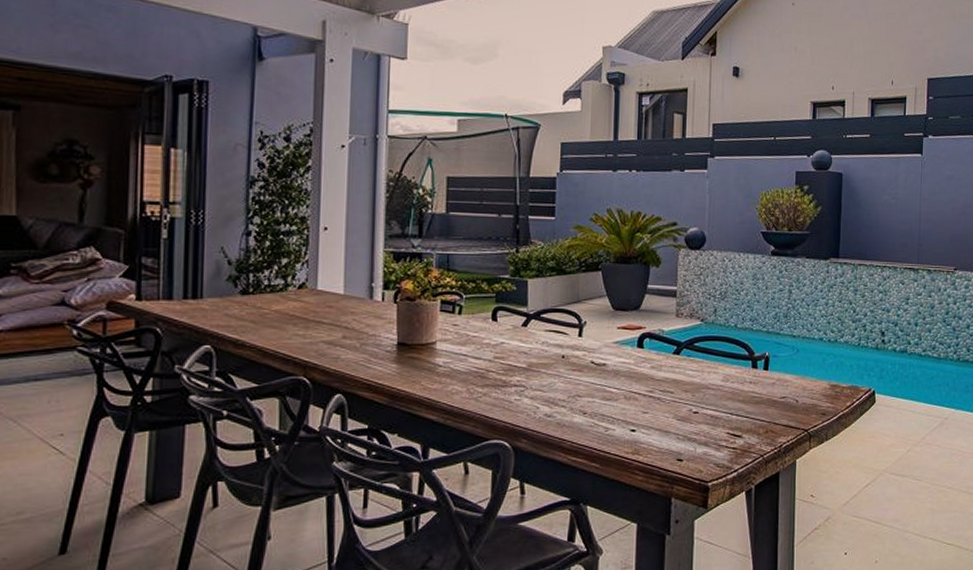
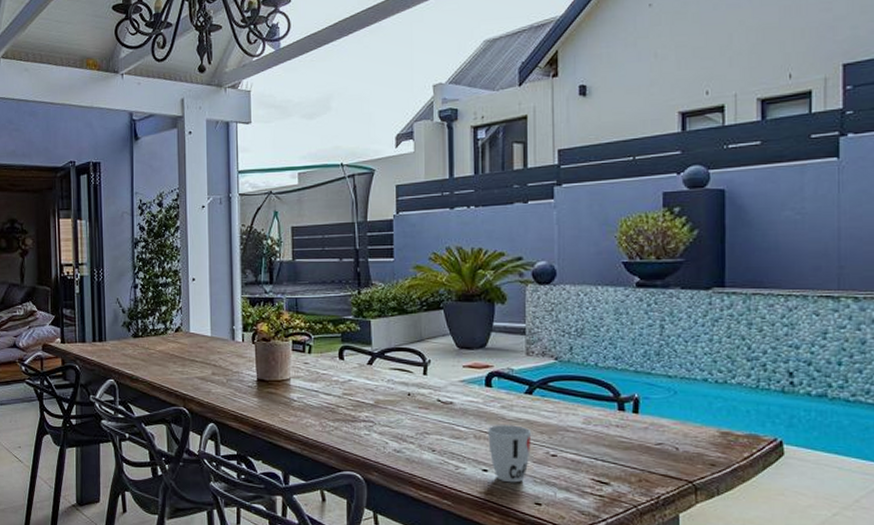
cup: none [637,385,676,441] -> present [488,425,531,483]

